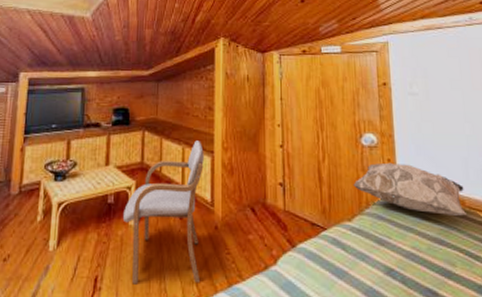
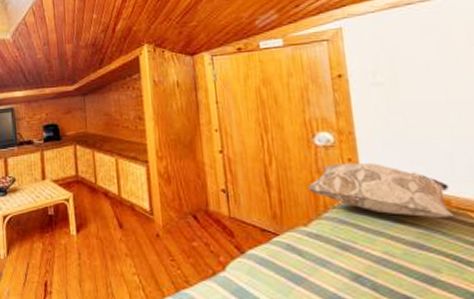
armchair: present [122,140,204,285] -> none [64,151,146,289]

